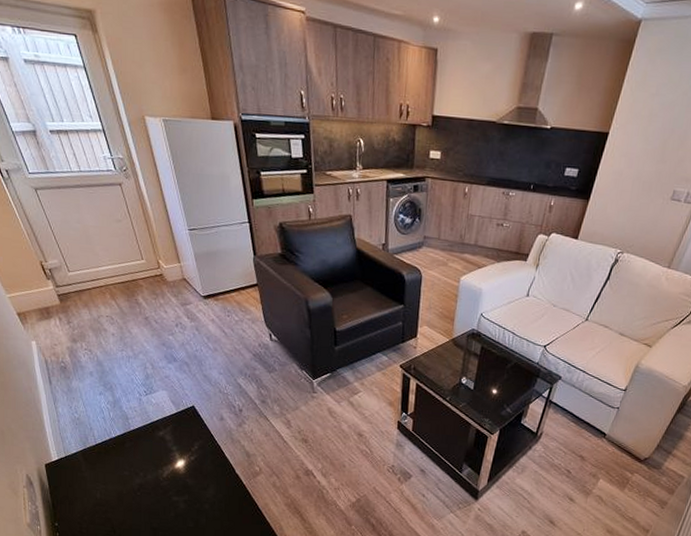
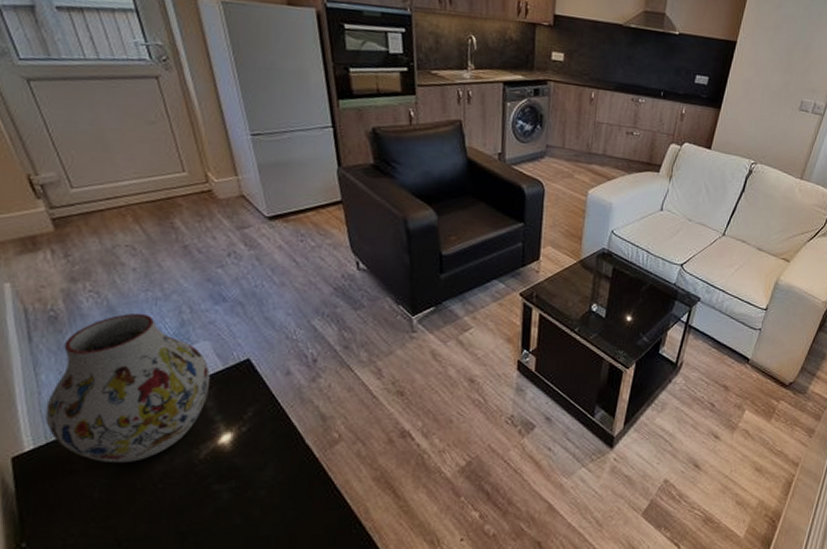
vase: none [63,367,167,475] -> present [45,313,210,462]

